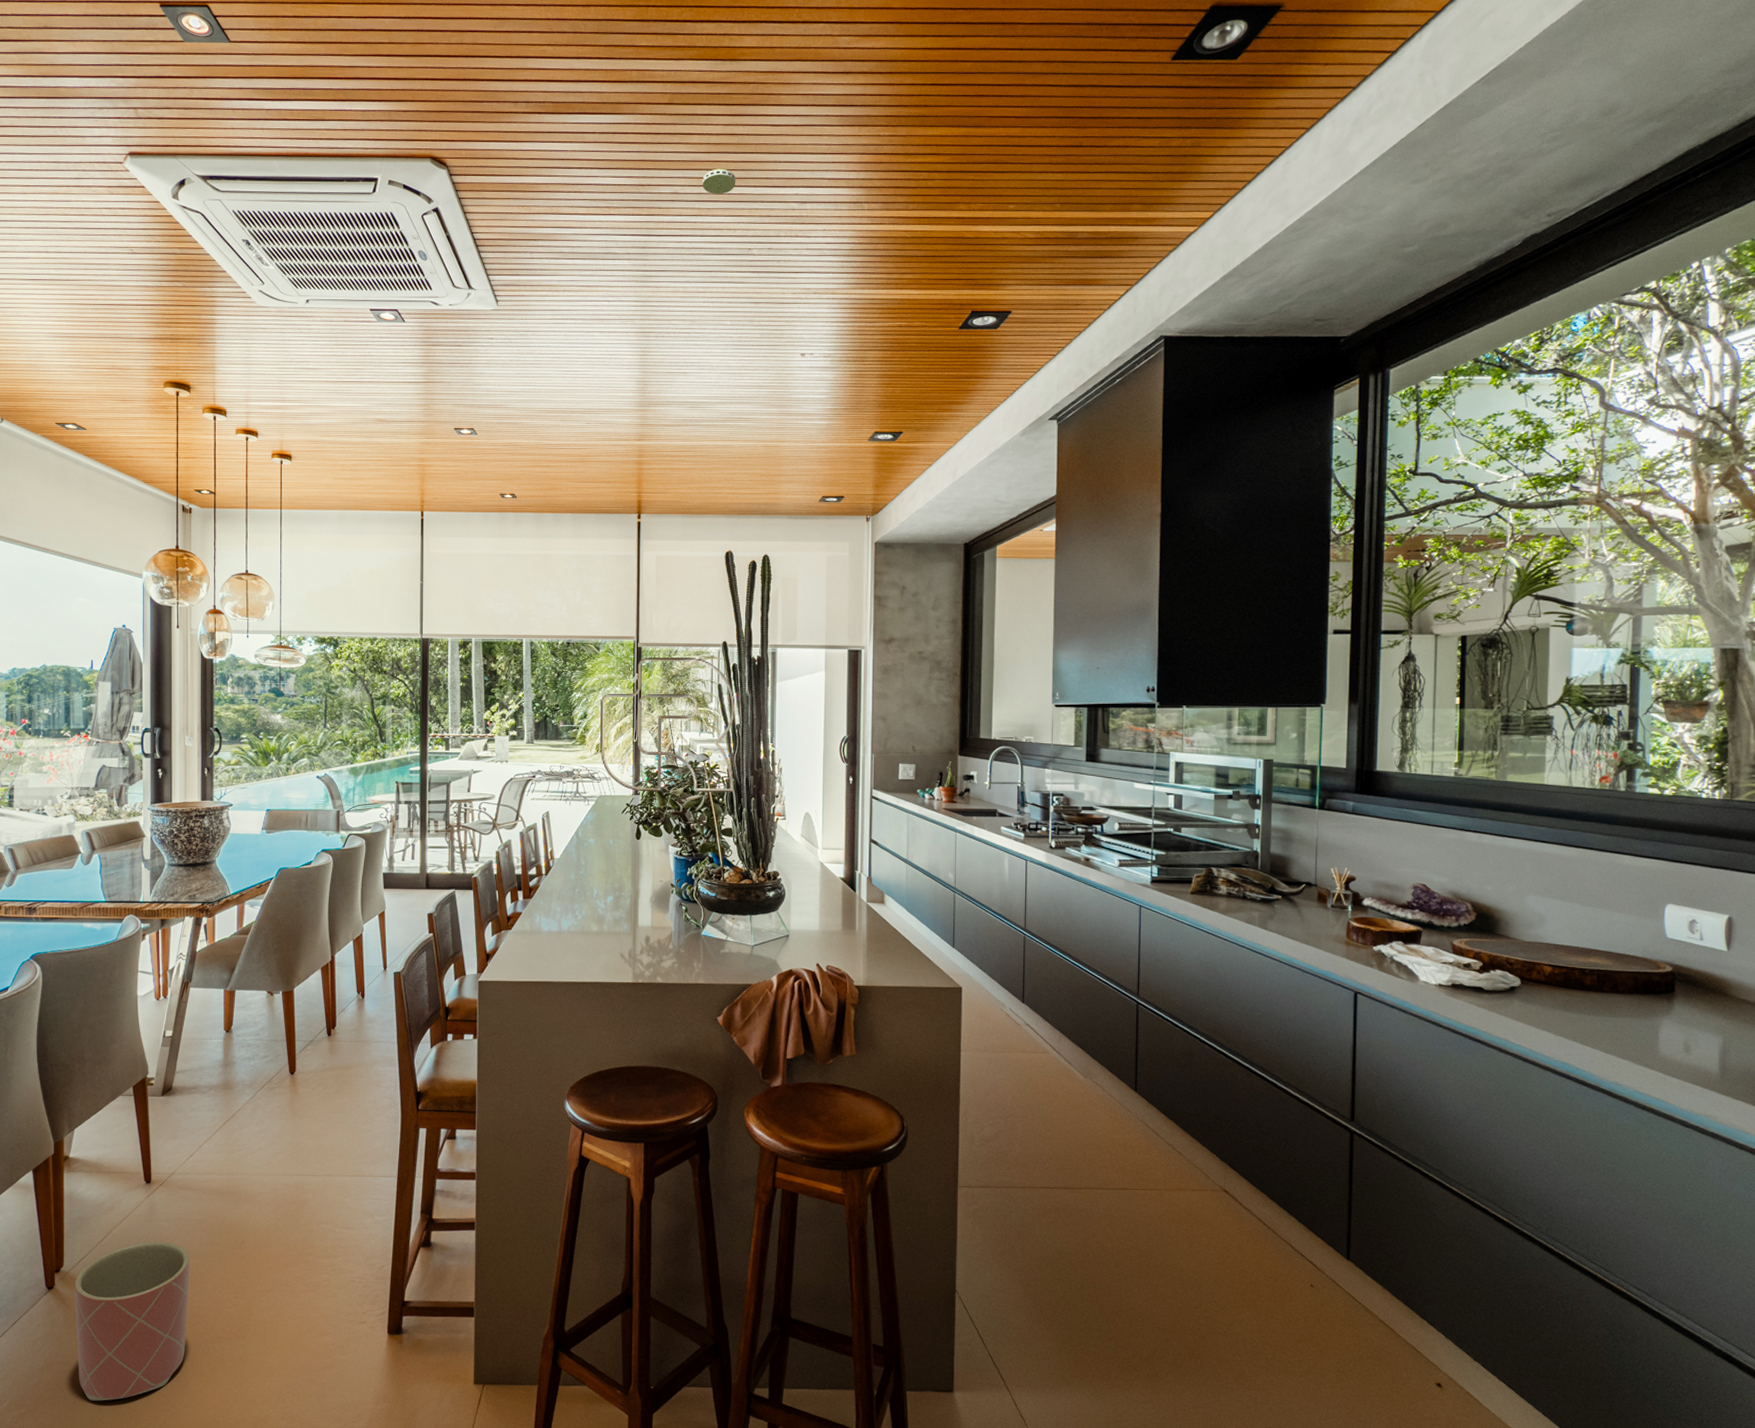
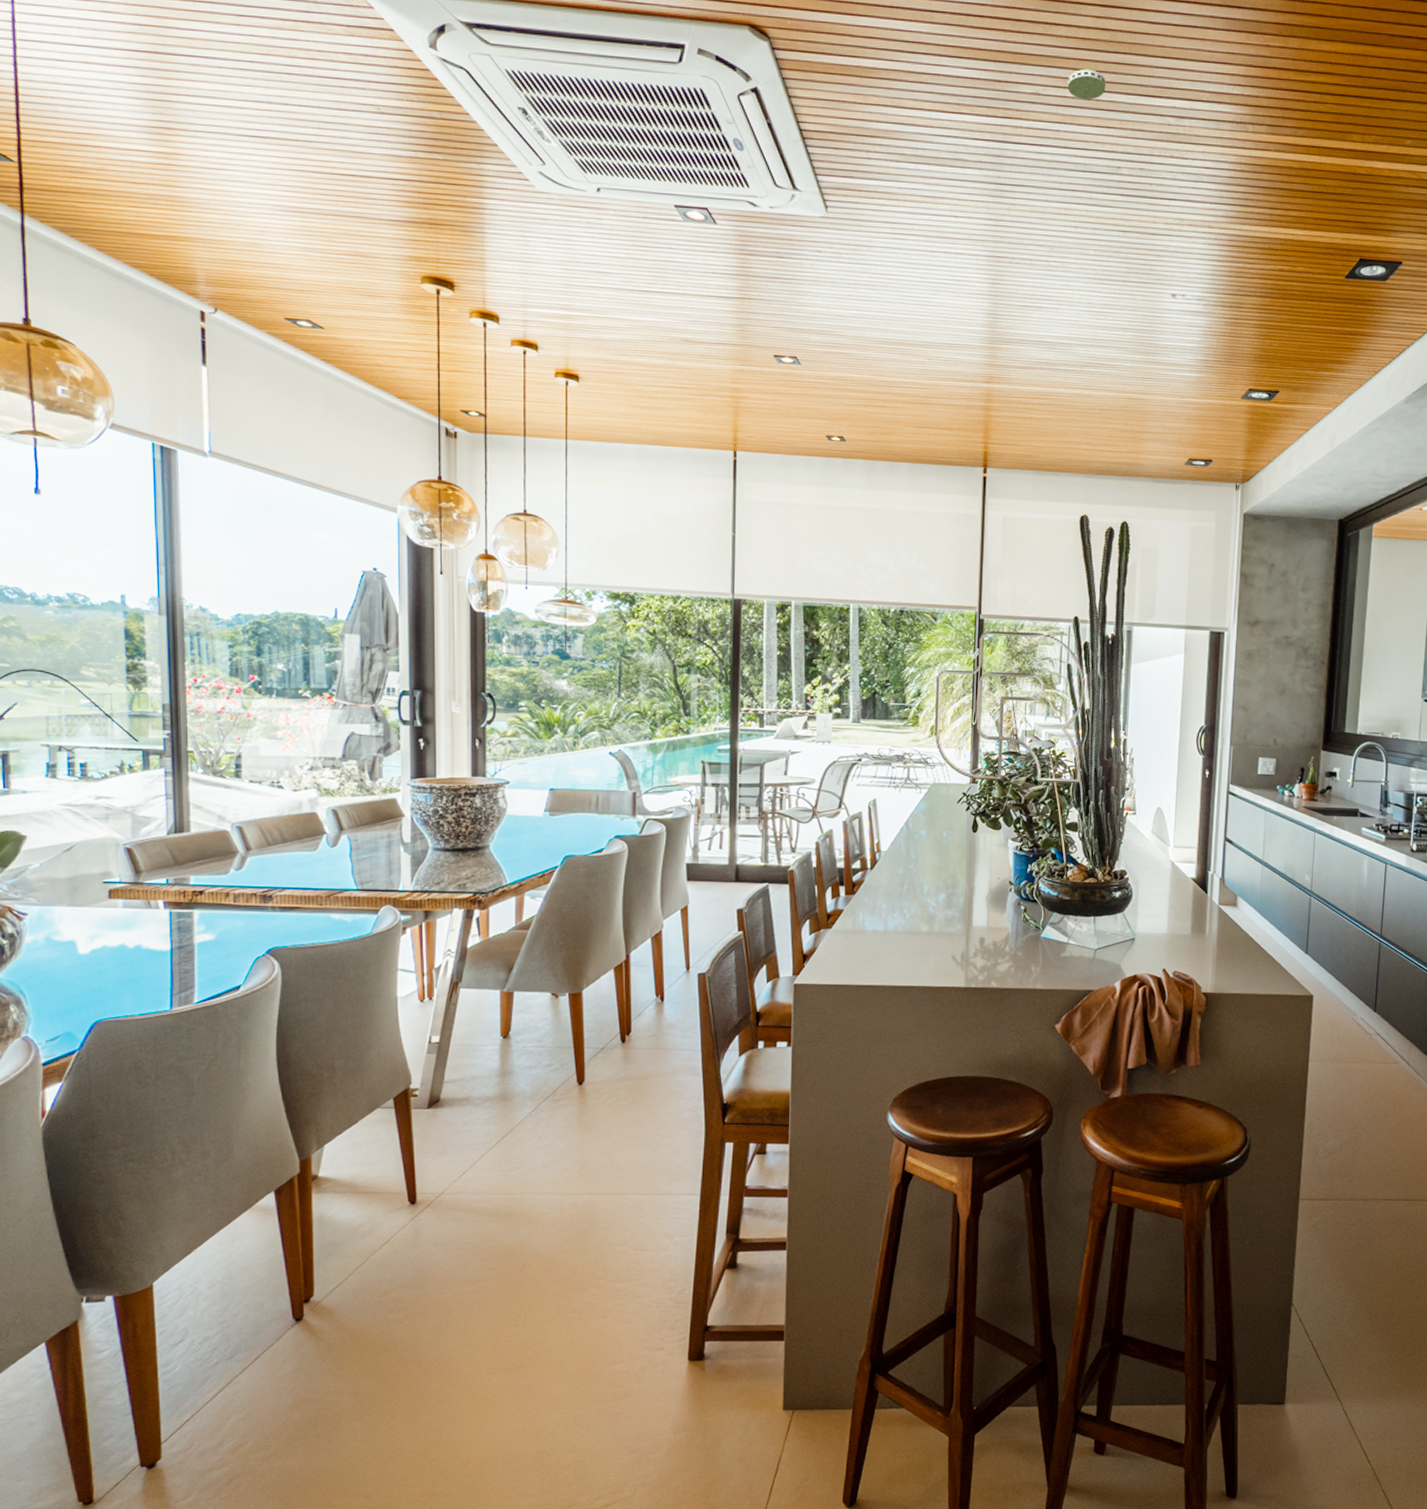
planter: present [74,1241,190,1401] -> none [327,1267,463,1439]

